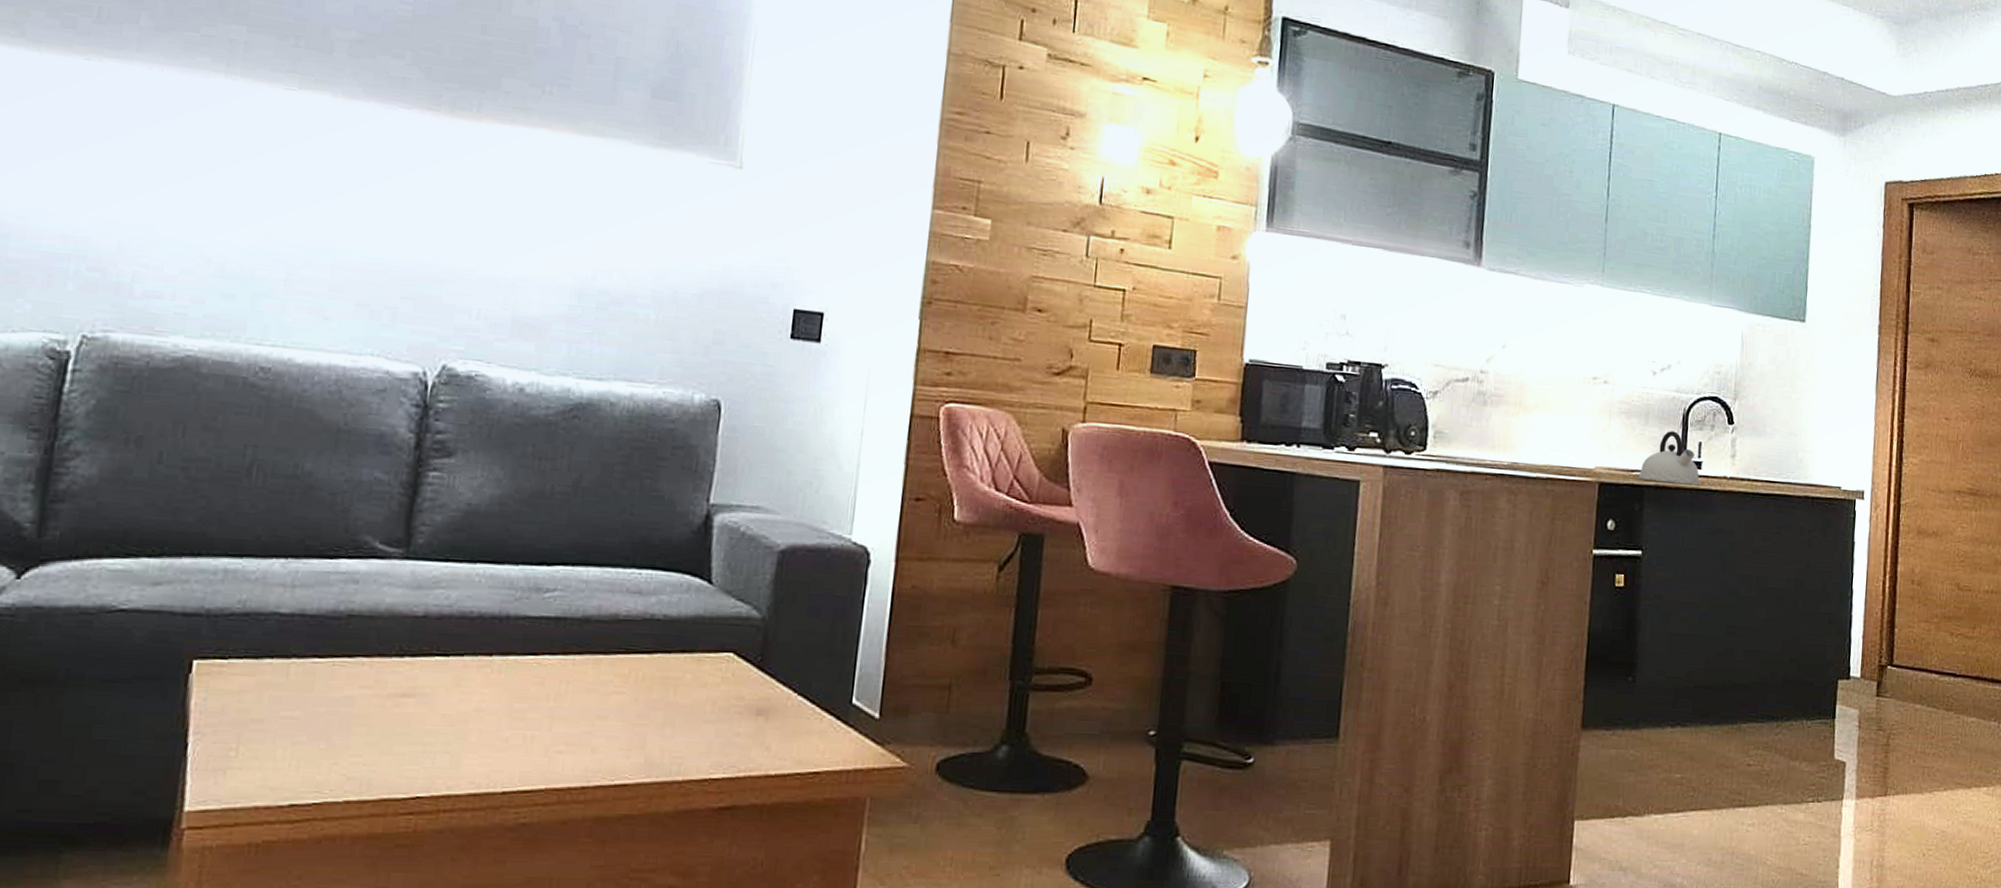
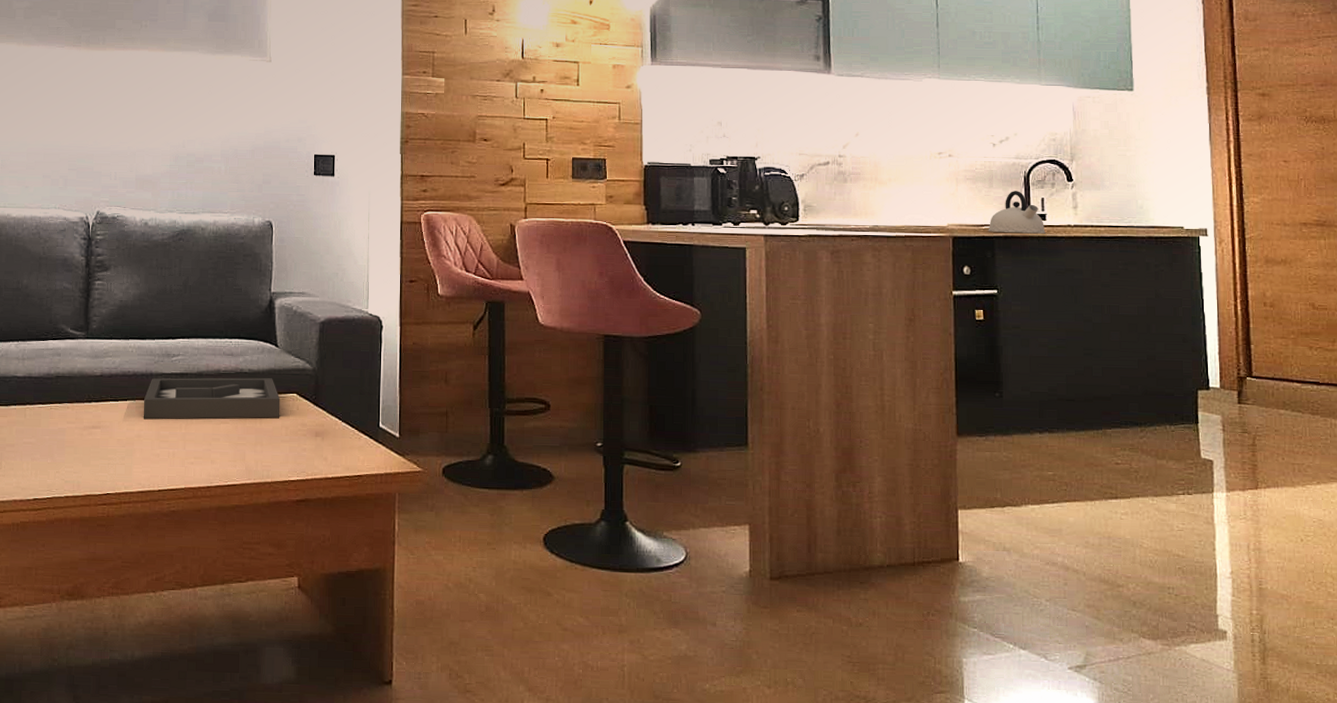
decorative tray: none [487,623,708,690] -> present [143,377,280,420]

